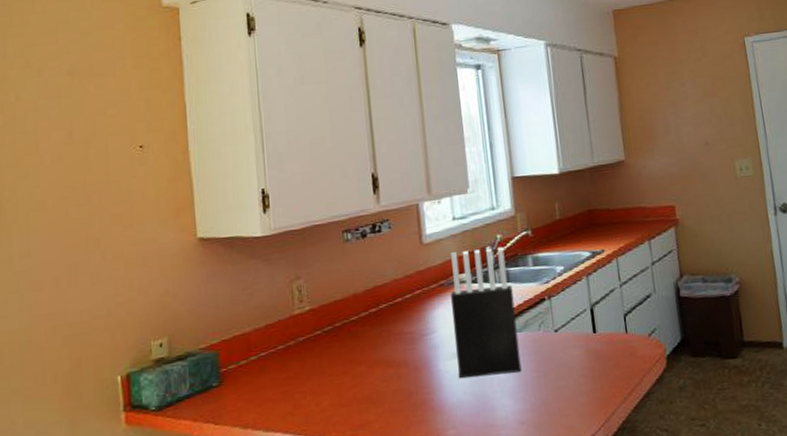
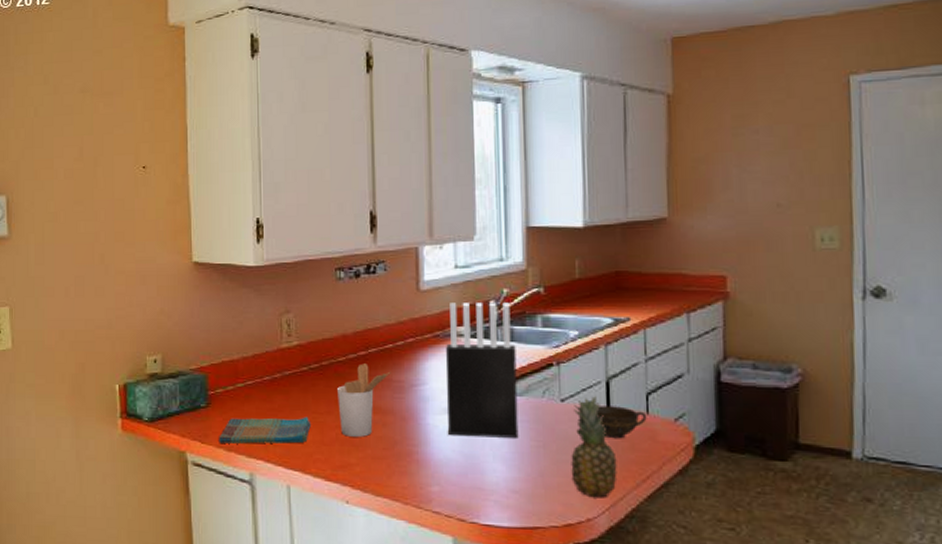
dish towel: none [233,380,328,422] -> present [219,416,311,444]
utensil holder: none [352,319,402,395] -> present [337,363,391,437]
fruit: none [566,323,608,417] -> present [571,396,618,498]
cup: none [585,329,627,360] -> present [597,406,647,439]

